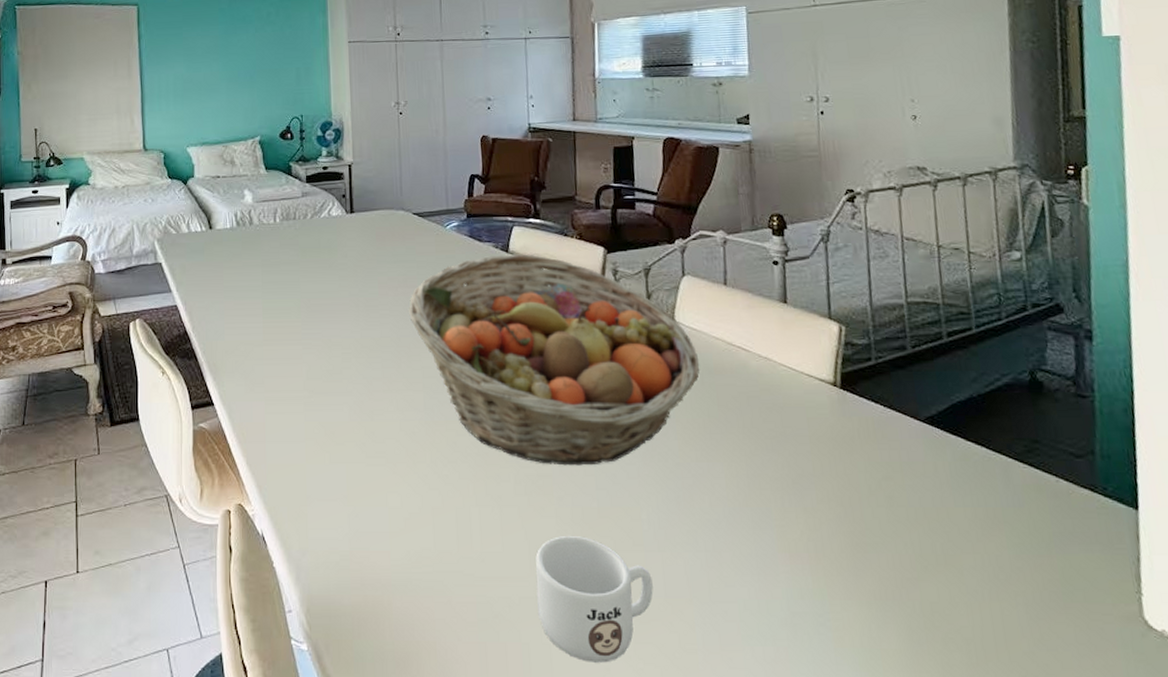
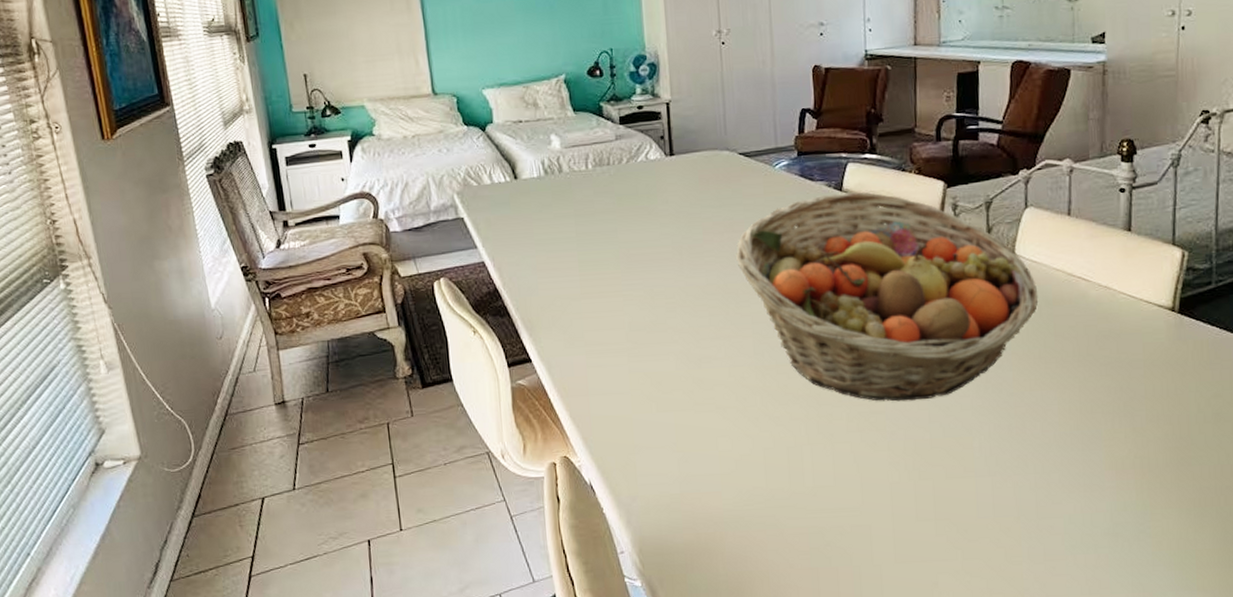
mug: present [535,535,654,663] -> none [867,466,982,579]

